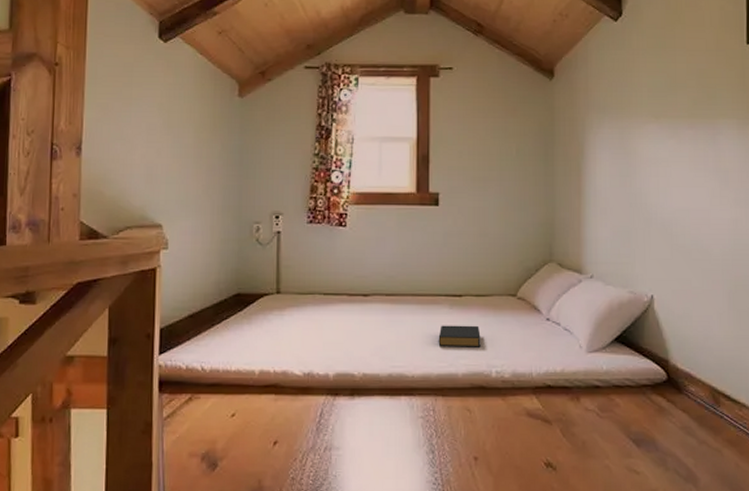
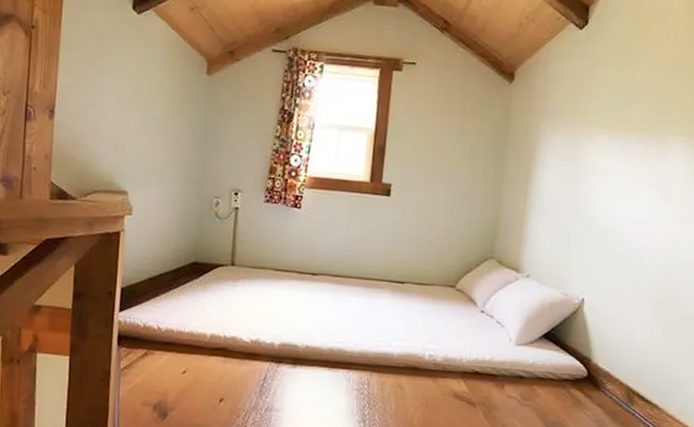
hardback book: present [438,325,481,347] -> none [378,308,418,332]

